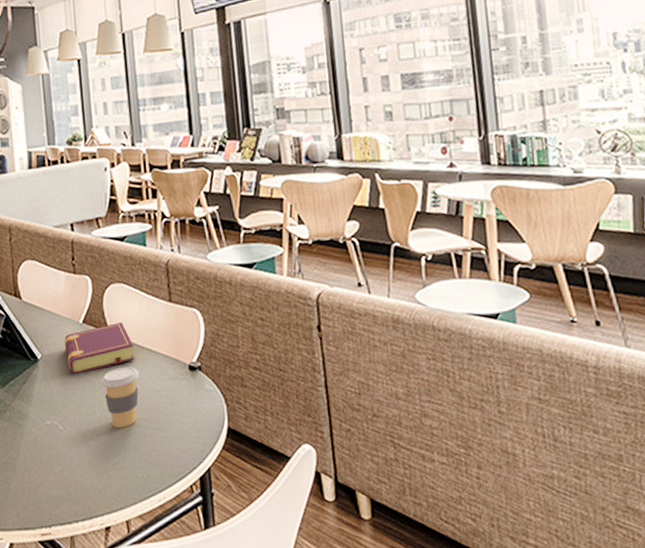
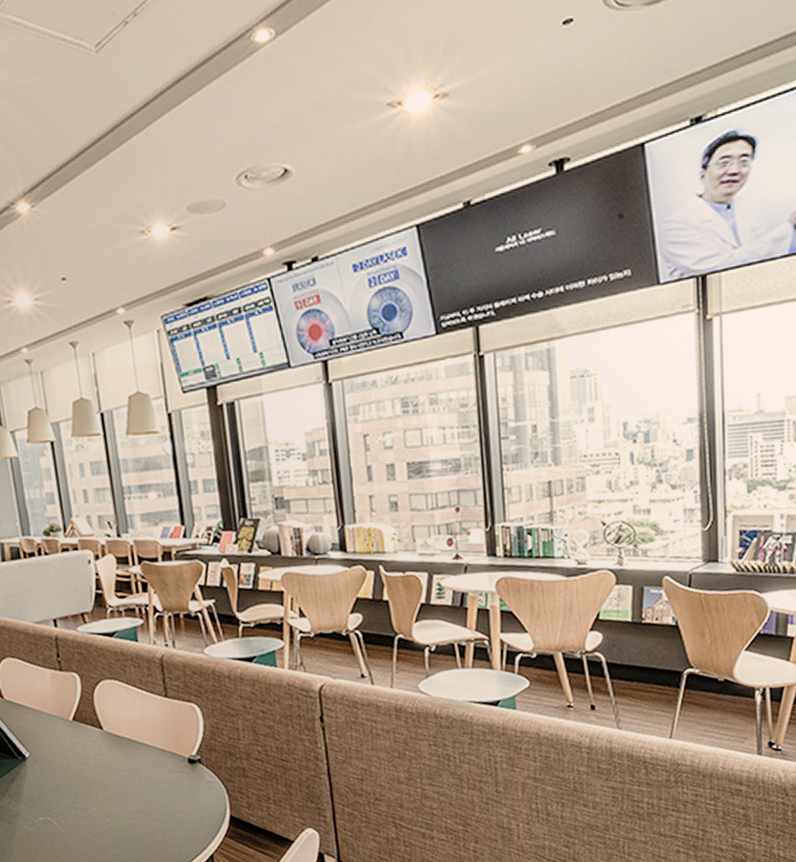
book: present [64,322,134,375] -> none [53,718,130,772]
coffee cup: present [101,366,139,429] -> none [96,761,136,822]

